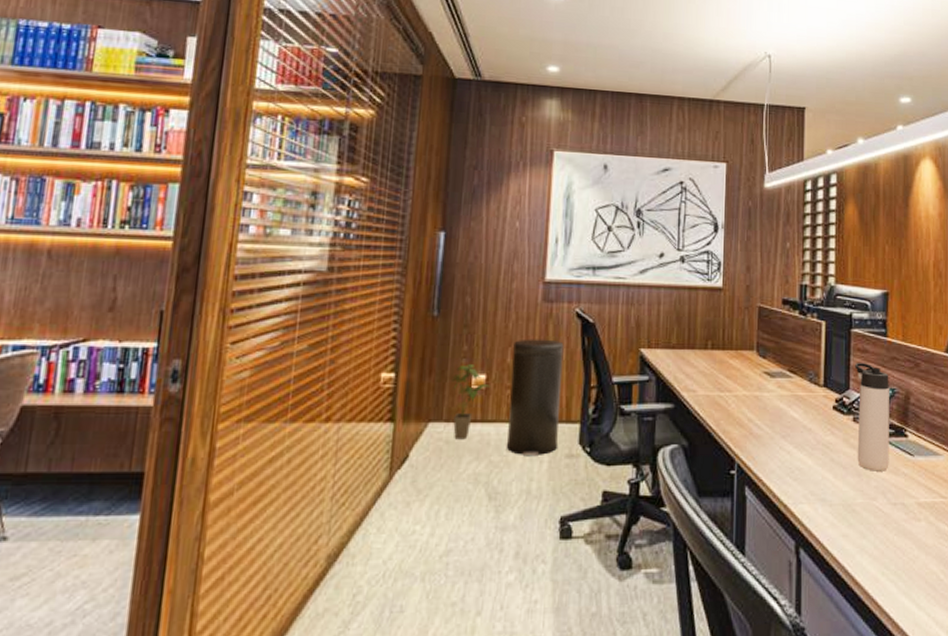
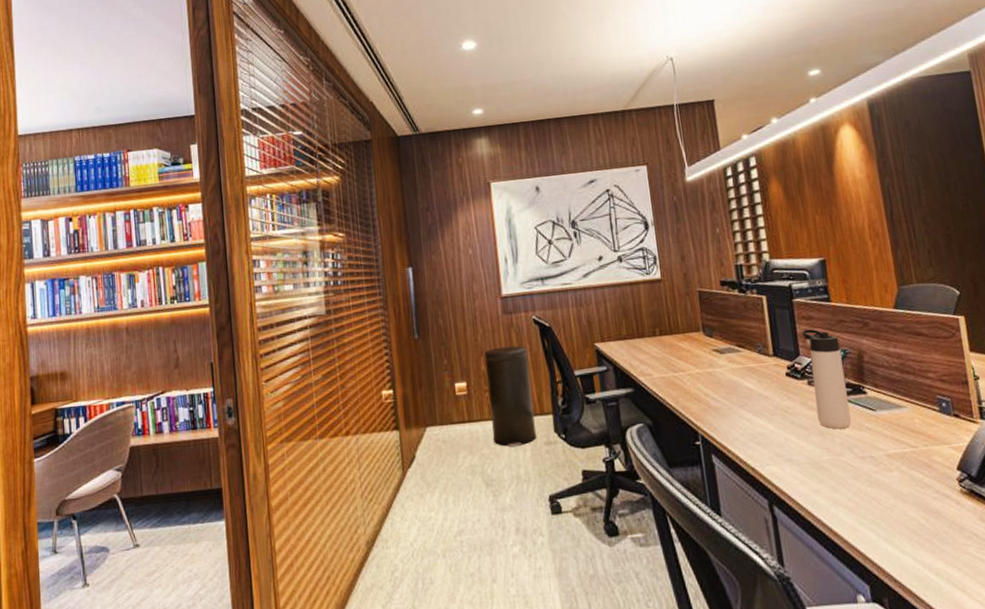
house plant: present [452,363,491,440] -> none [439,374,472,439]

